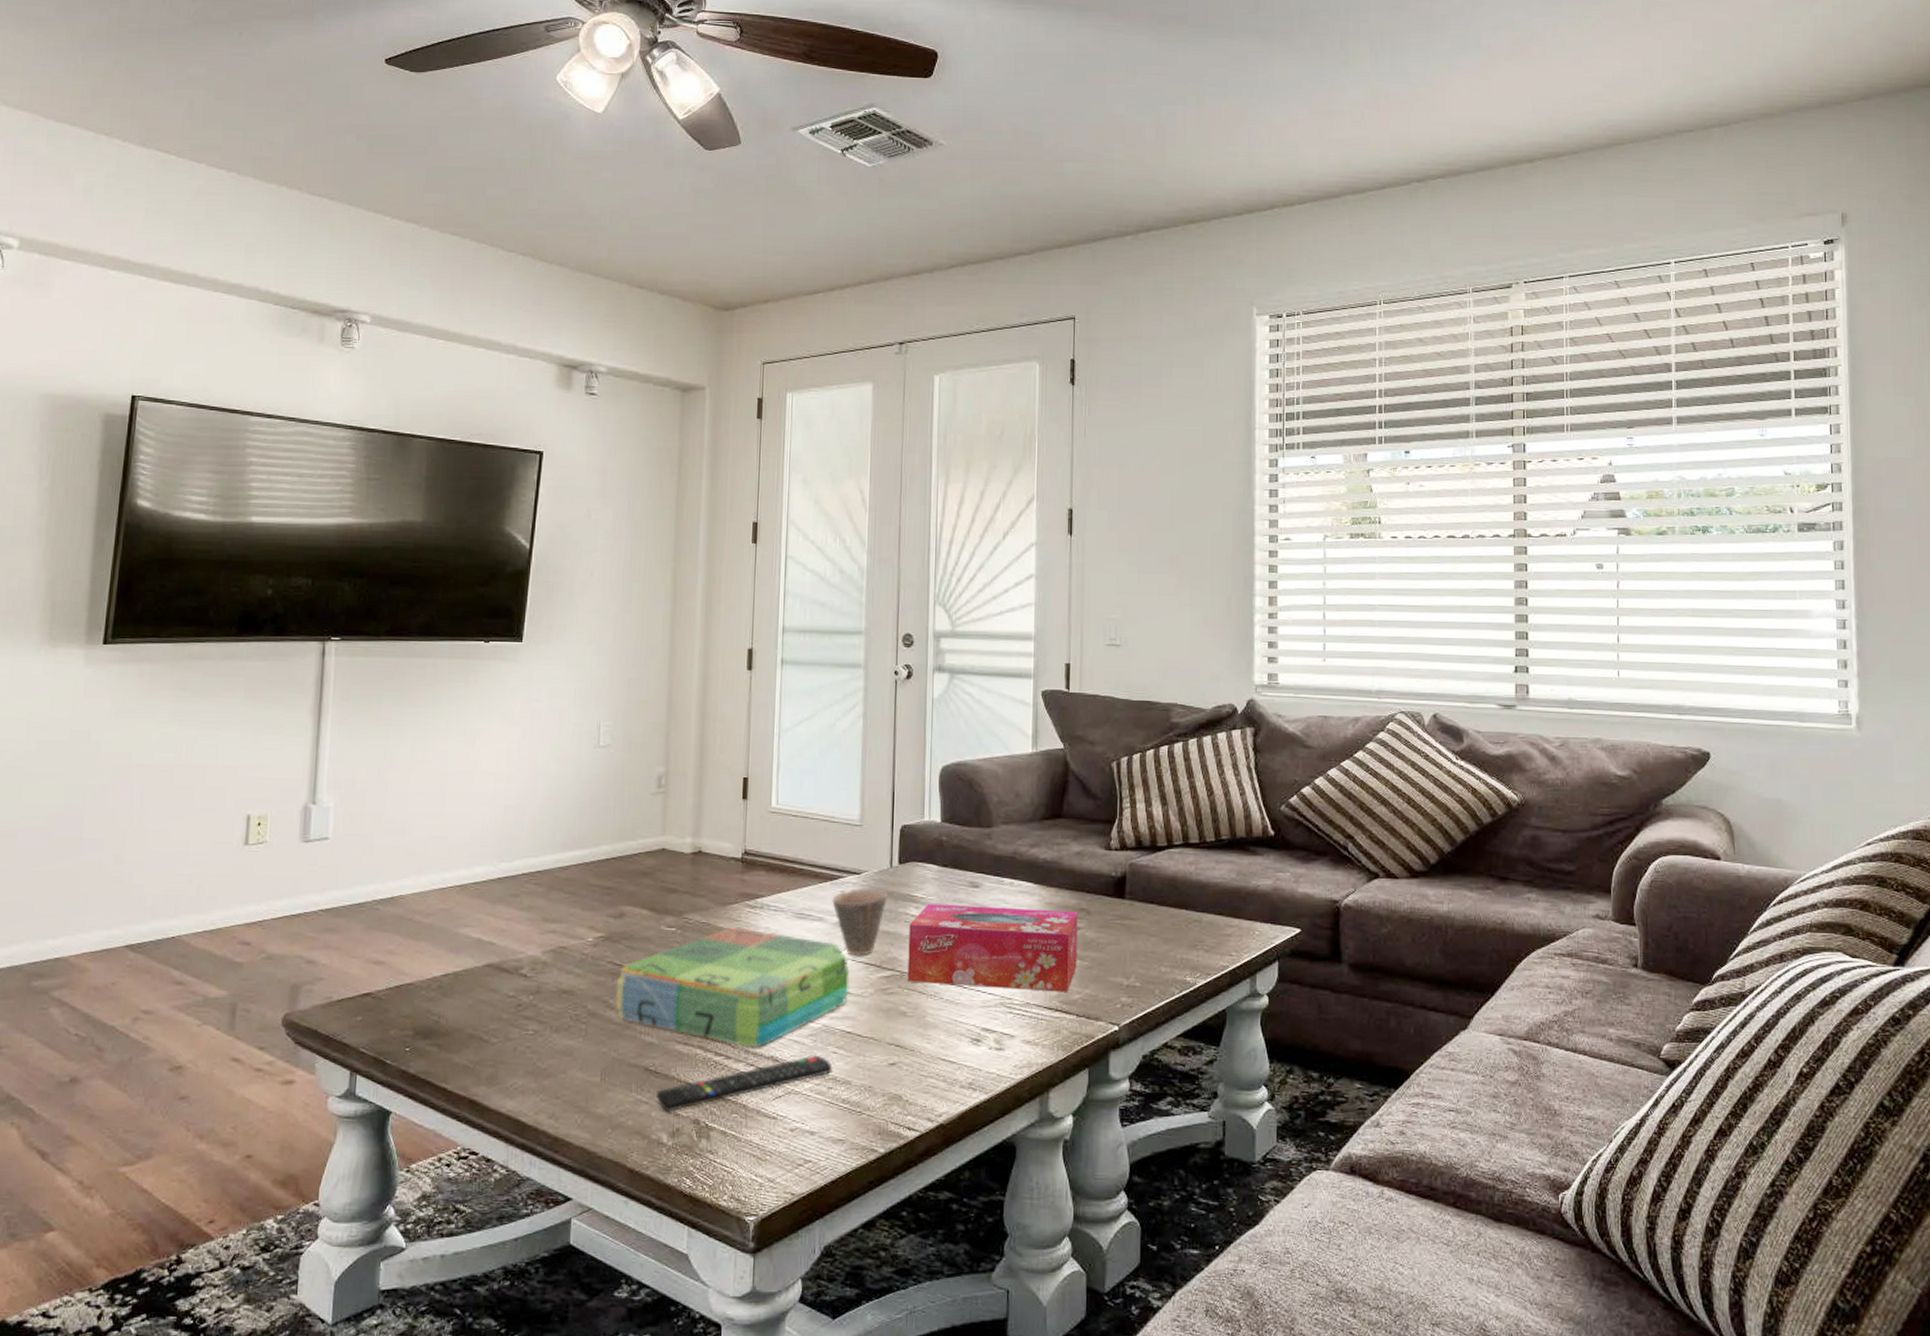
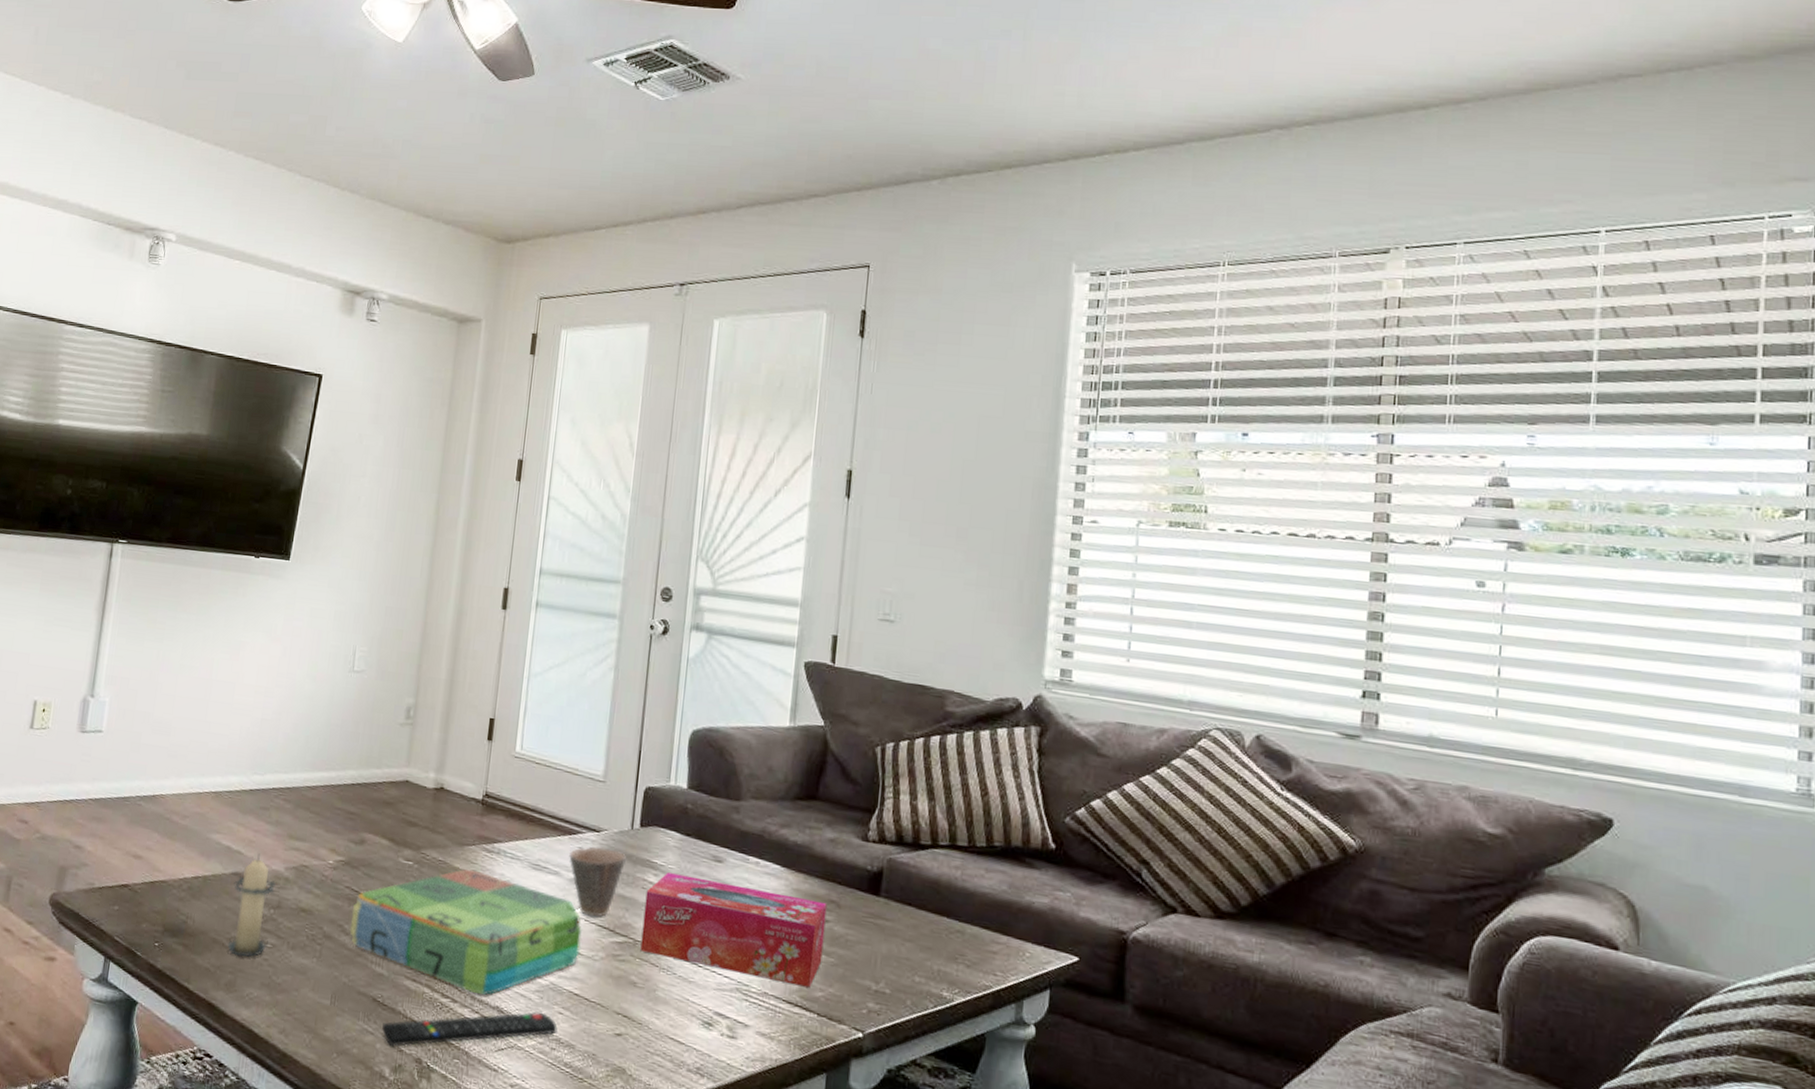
candle: none [485,941,533,1048] -> present [227,853,276,957]

